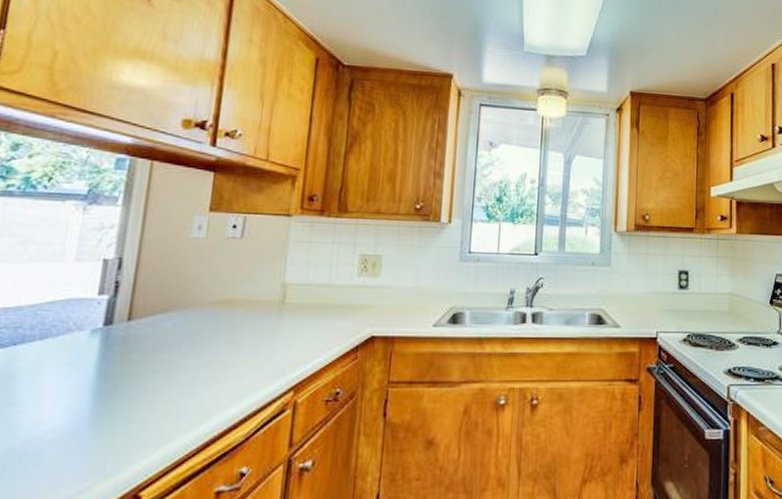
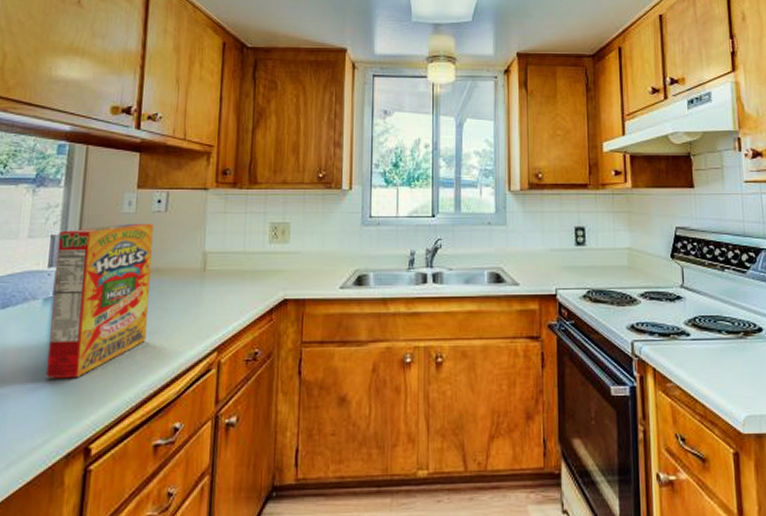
cereal box: none [90,249,227,419] -> present [46,223,154,379]

